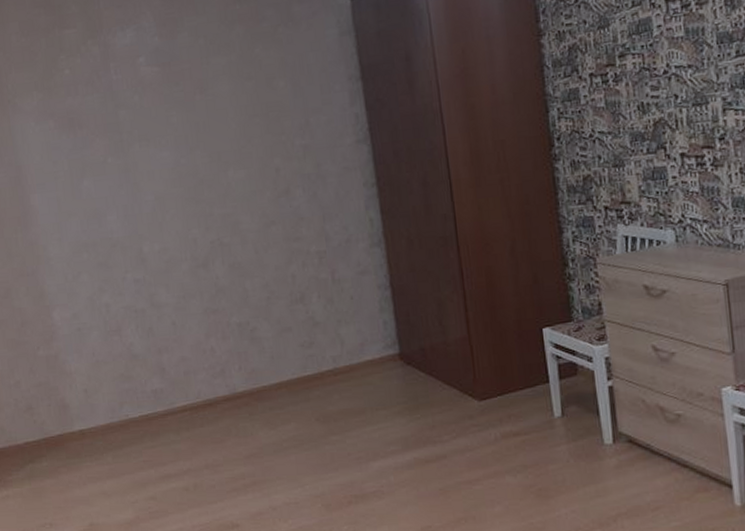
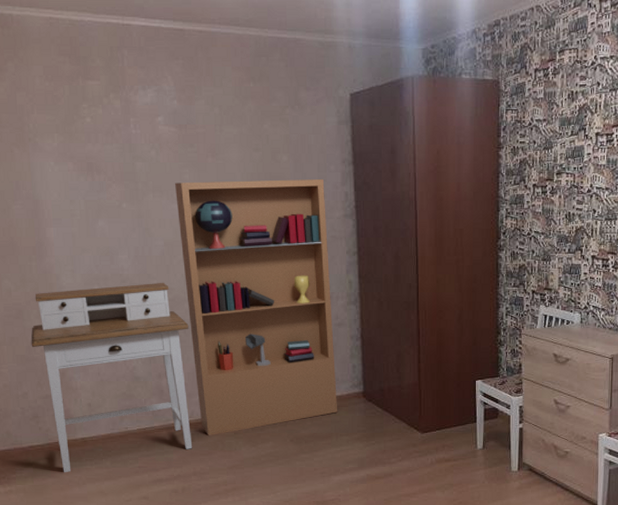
desk: none [20,242,203,473] -> present [31,282,193,473]
bookcase: none [162,102,370,420] -> present [175,179,337,436]

